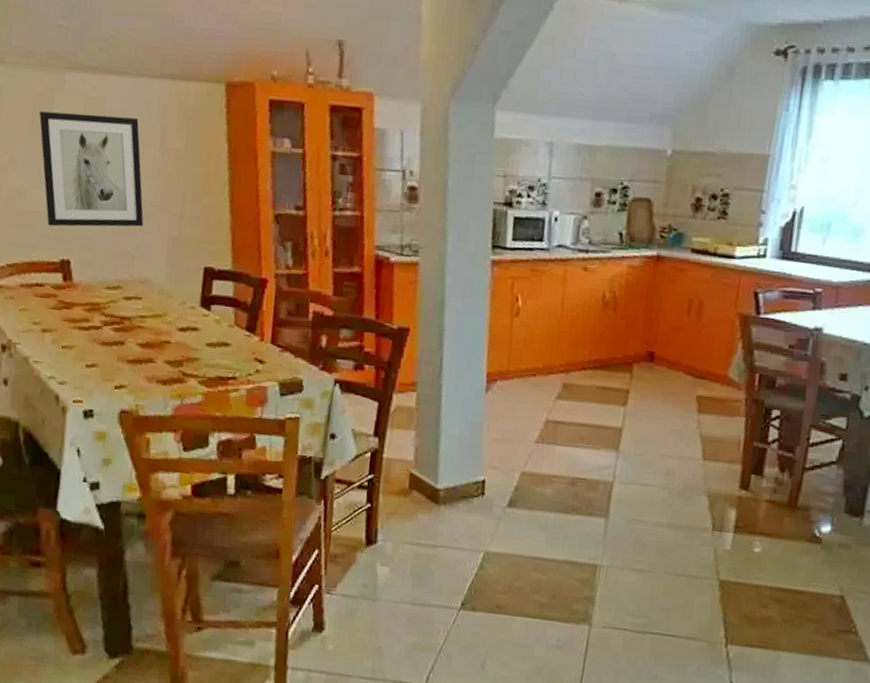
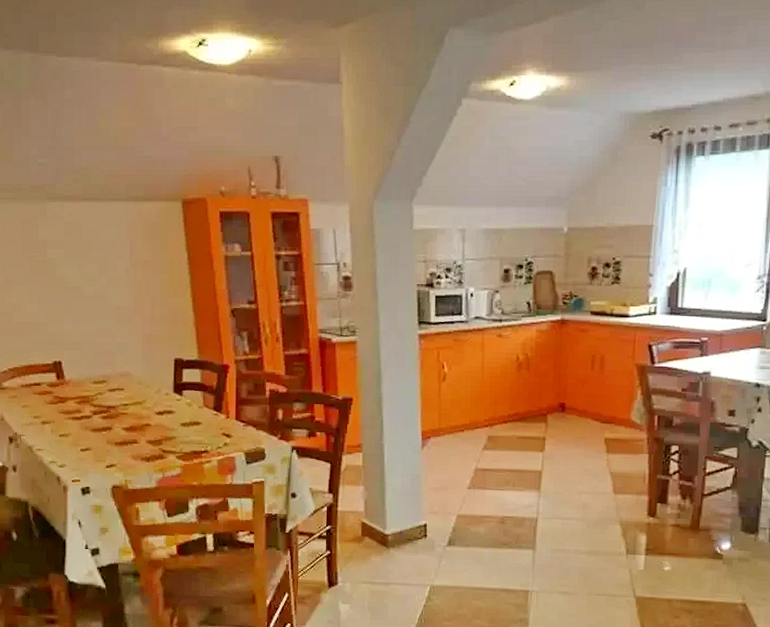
wall art: present [39,111,144,227] -> none [28,236,121,334]

